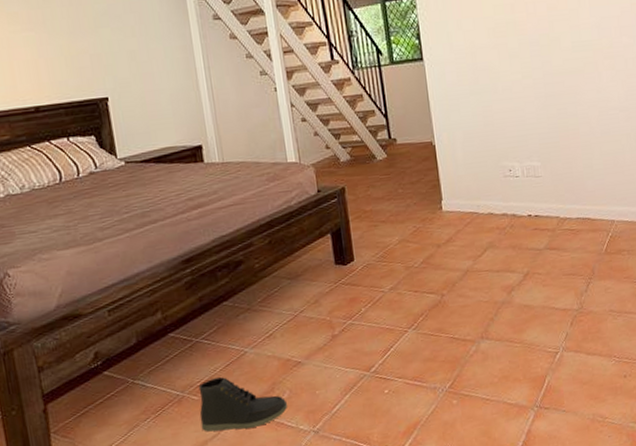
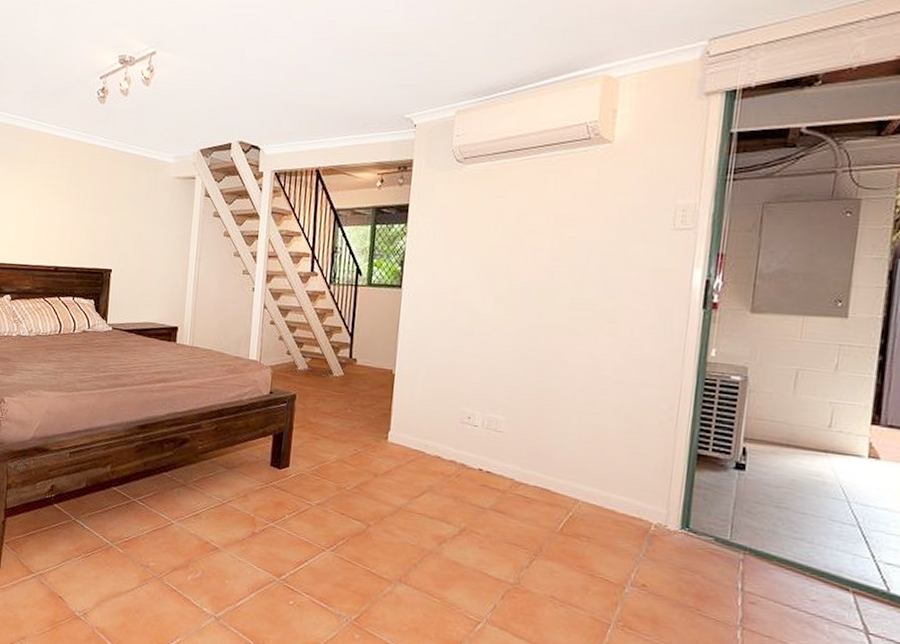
sneaker: present [198,376,288,432] -> none [120,538,198,596]

